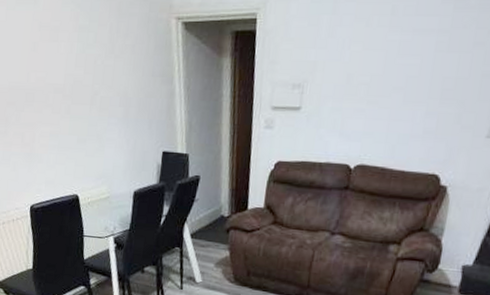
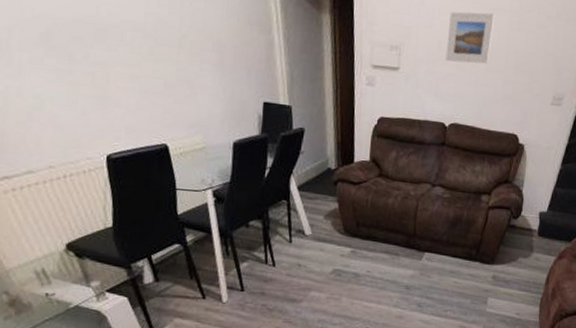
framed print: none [354,35,419,97] -> present [445,11,496,64]

